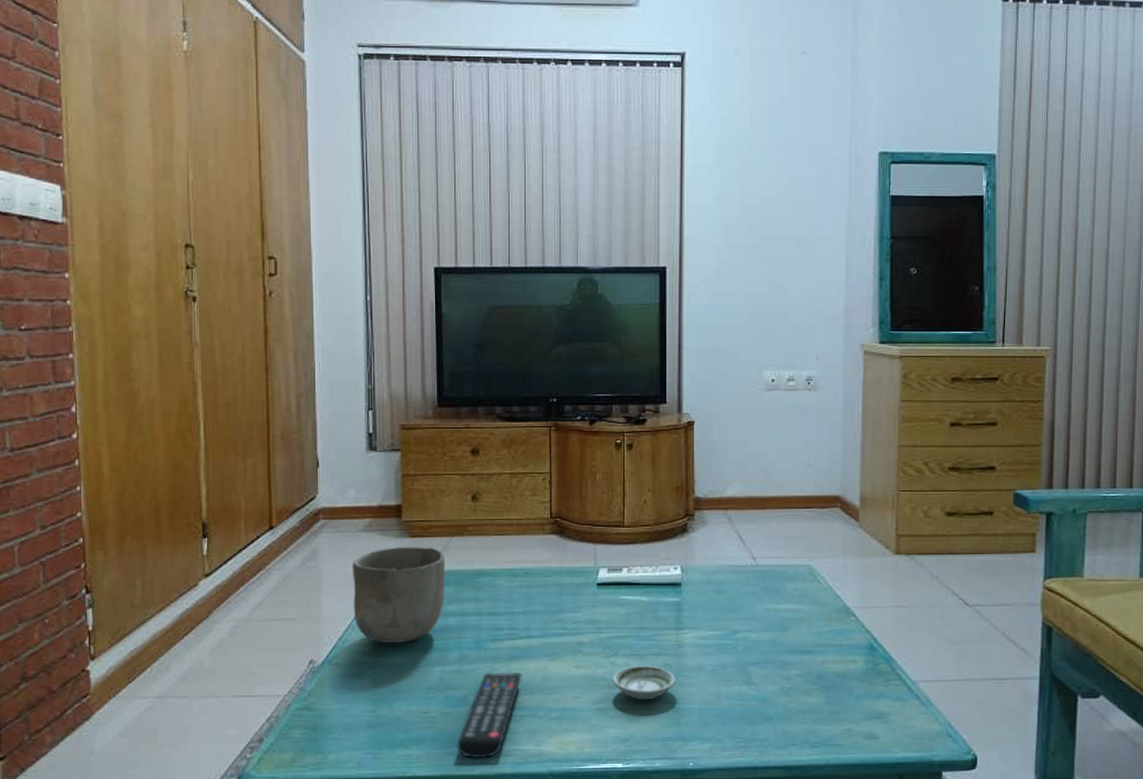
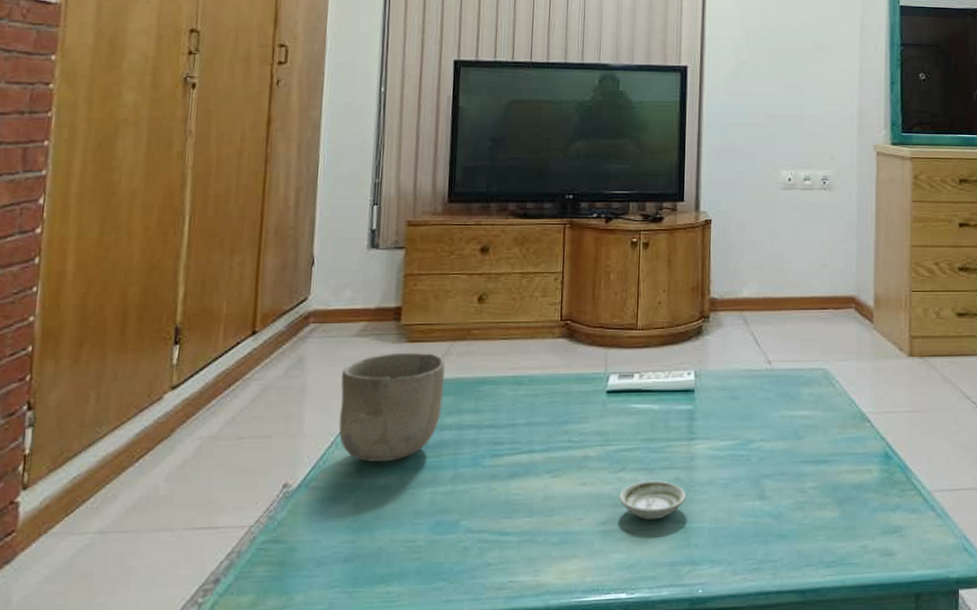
remote control: present [457,671,522,759] -> none [444,491,522,594]

